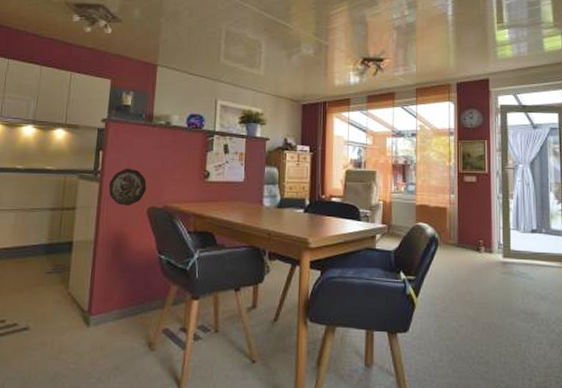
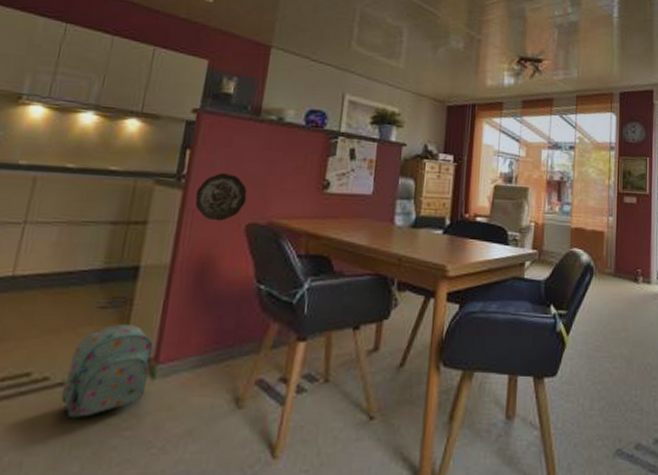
backpack: none [27,285,87,355] -> present [61,325,154,419]

